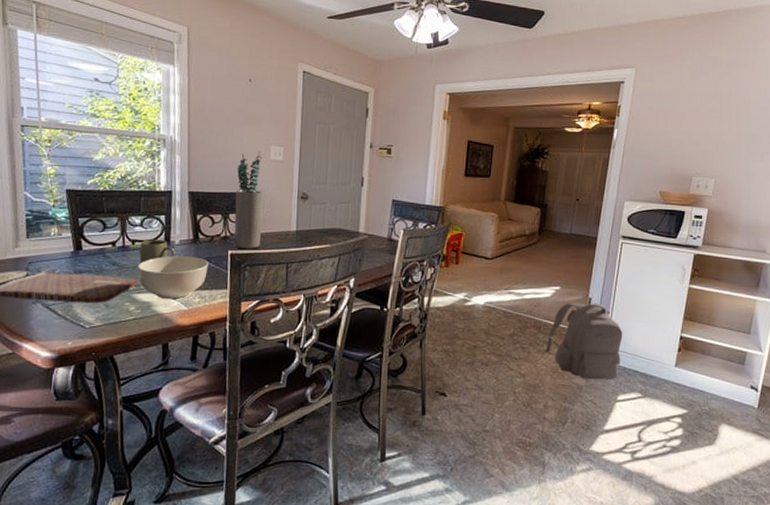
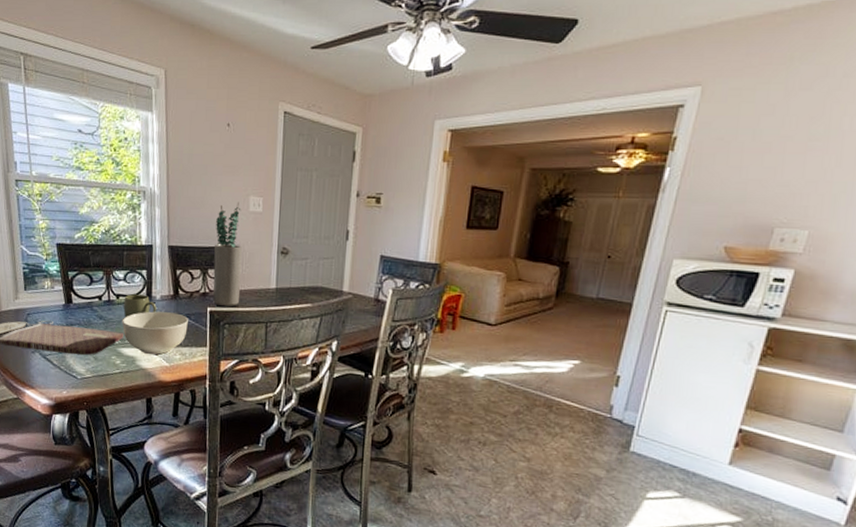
backpack: present [545,302,623,380] -> none [556,380,660,473]

